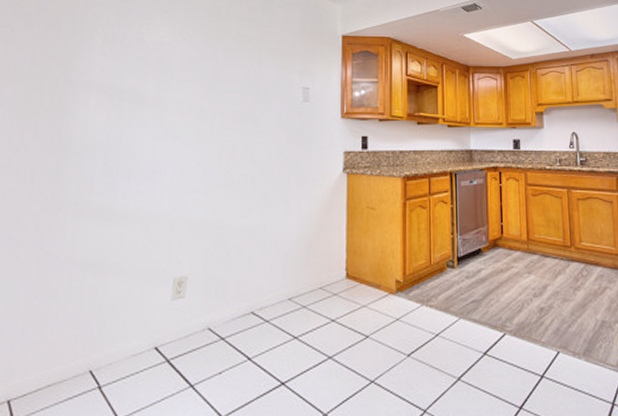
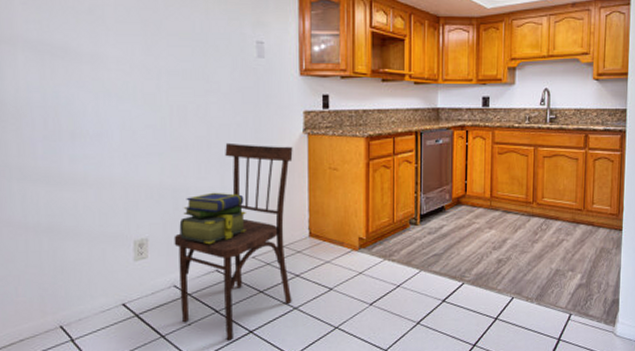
dining chair: none [212,181,333,394] -> present [174,142,293,341]
stack of books: none [218,229,285,285] -> present [179,192,246,245]

